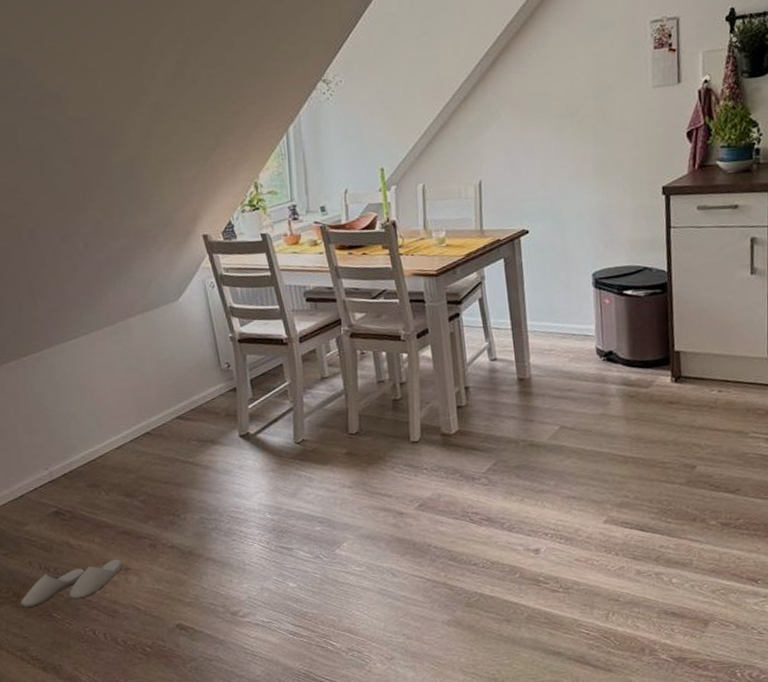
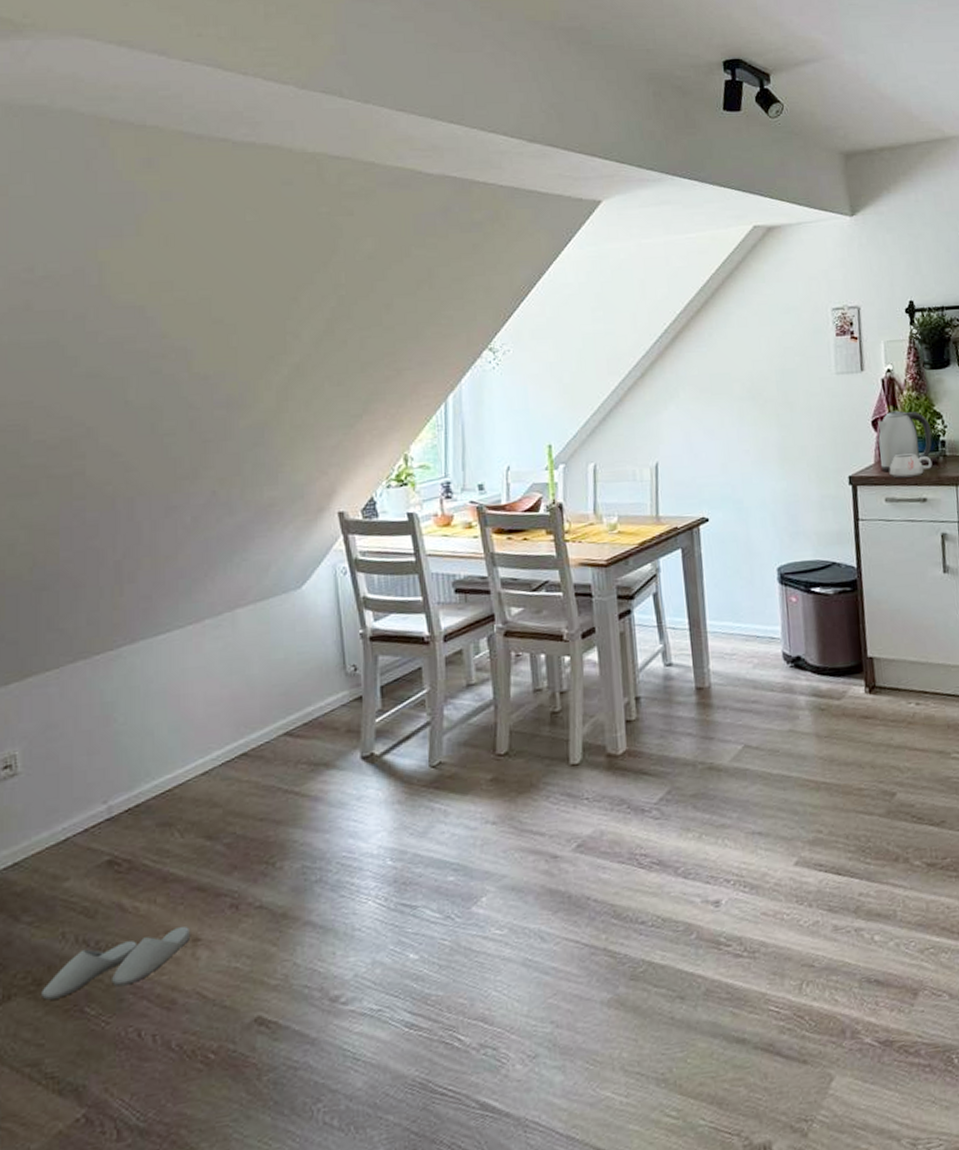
kettle: none [693,120,747,182] -> present [878,410,932,472]
cup: none [702,162,746,187] -> present [889,453,933,478]

